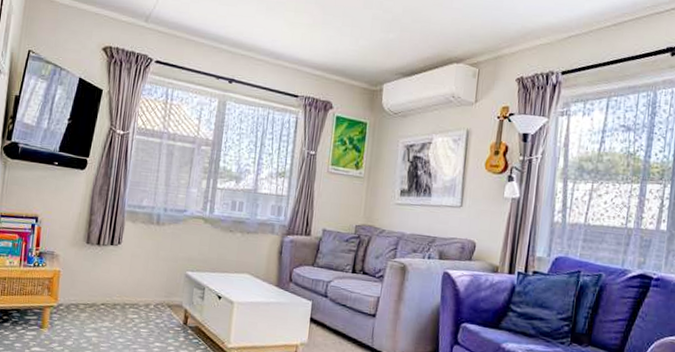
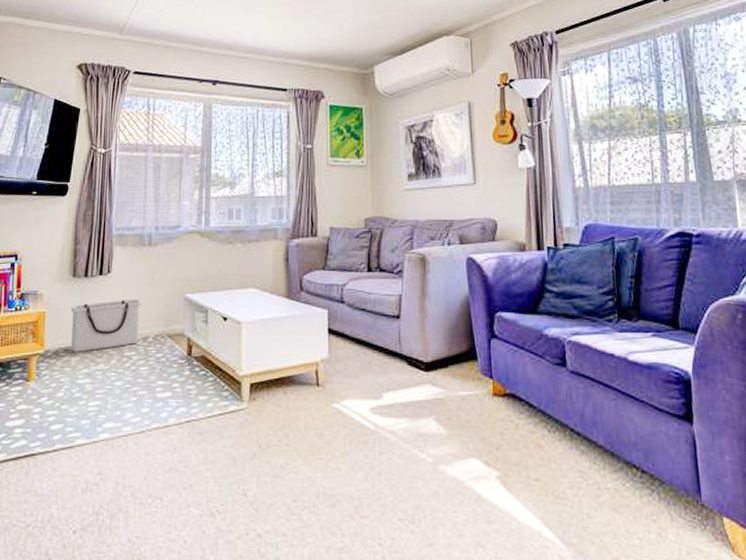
storage bin: none [81,268,147,310] -> present [71,298,142,352]

